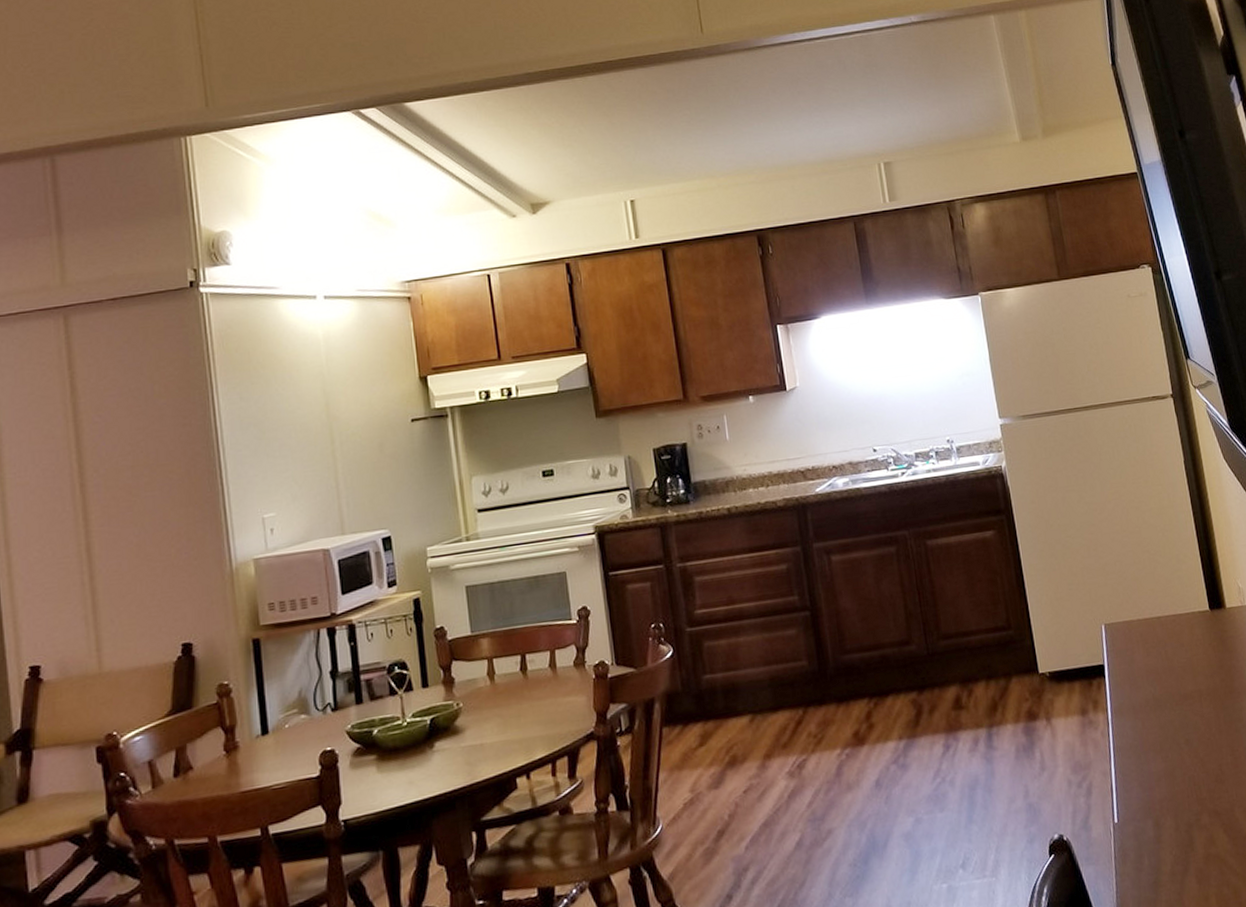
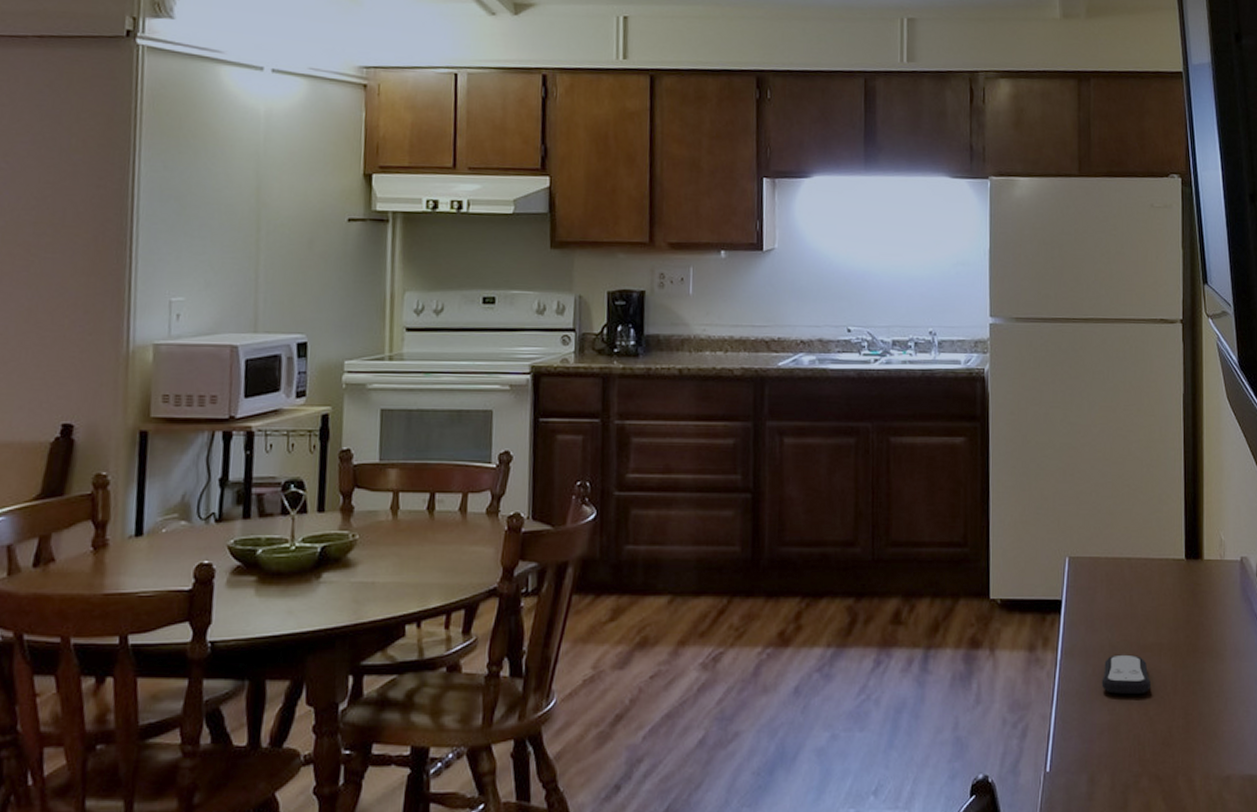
remote control: none [1151,704,1197,743] -> present [1101,654,1151,695]

